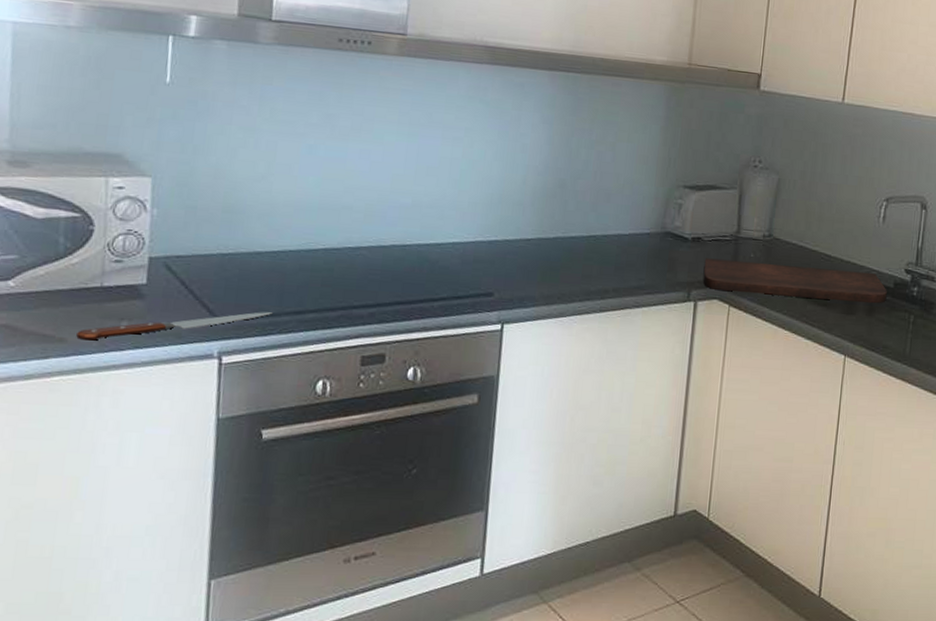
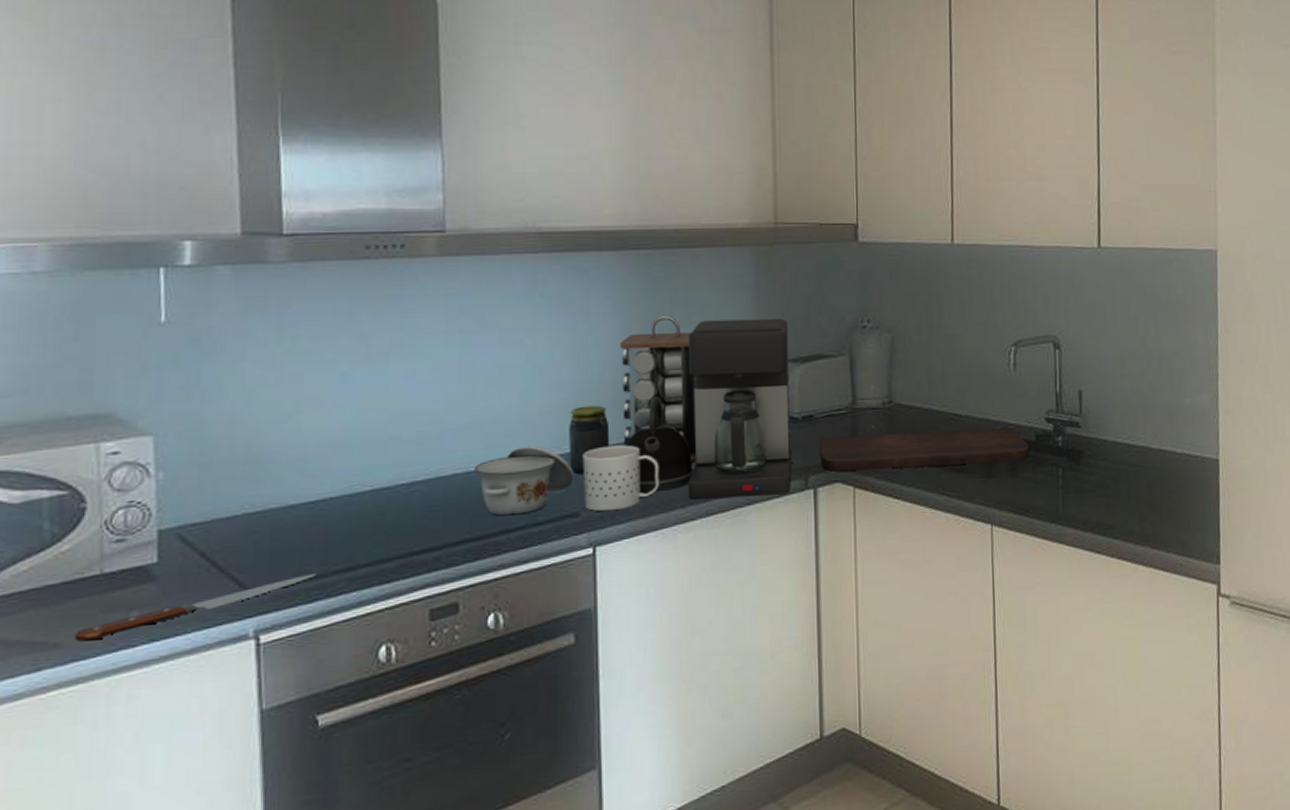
cooking pot: none [409,229,493,288] -> present [474,445,574,516]
jar: none [489,202,527,261] -> present [569,405,610,475]
mug: none [498,239,565,296] -> present [582,445,660,512]
spice rack: none [537,133,605,265] -> present [621,316,697,463]
kettle: none [537,202,594,285] -> present [624,396,694,492]
coffee maker: none [586,142,690,303] -> present [688,318,792,501]

